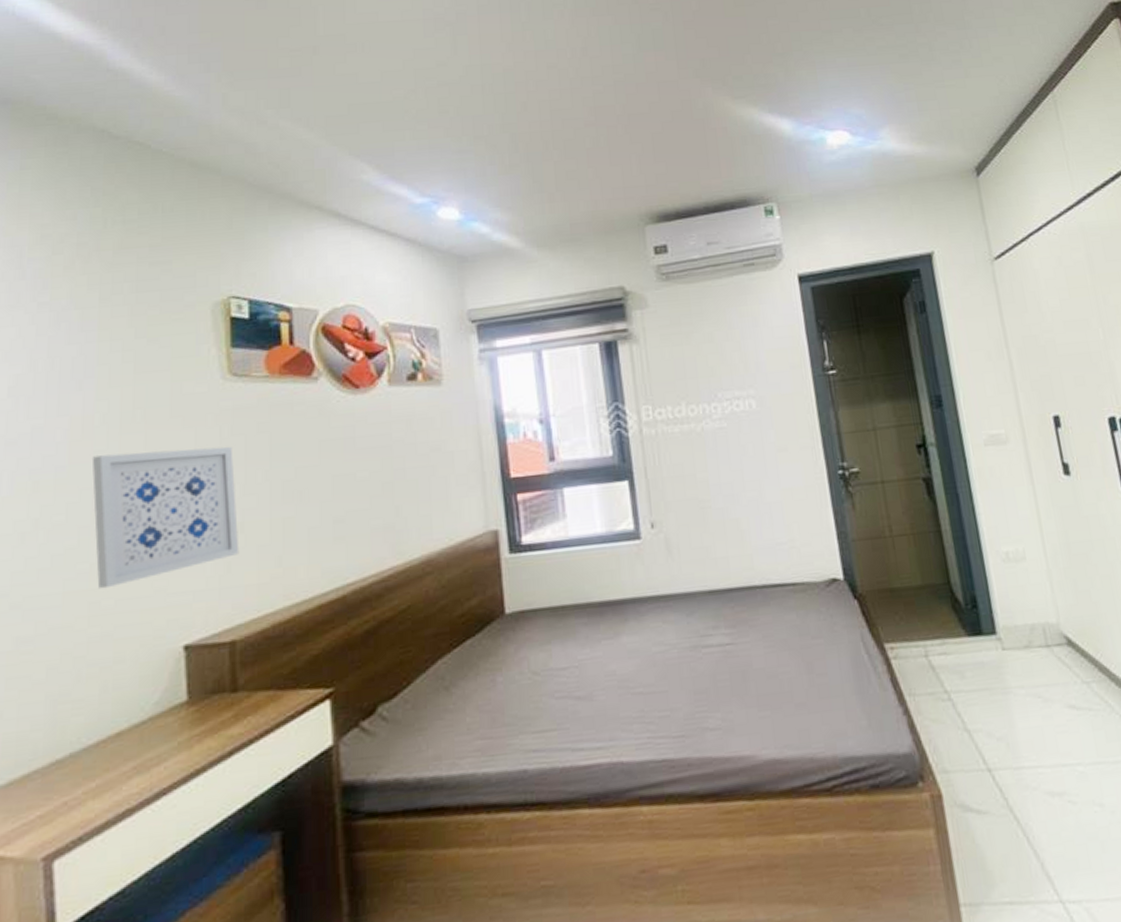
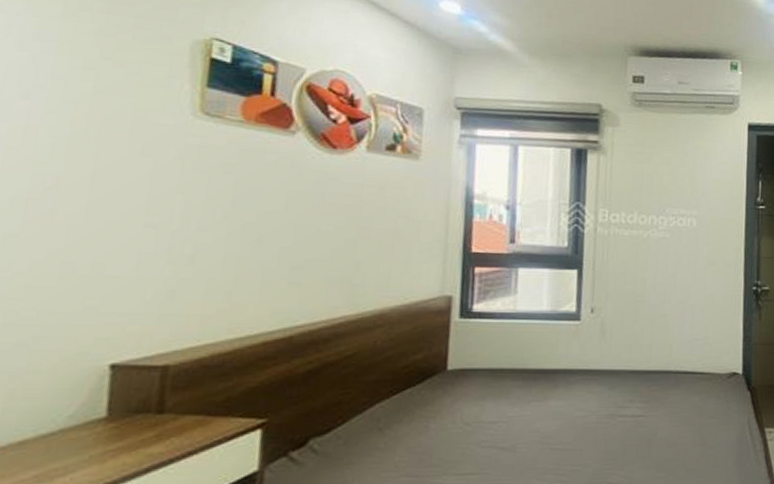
wall art: present [92,446,240,590] -> none [18,167,193,300]

